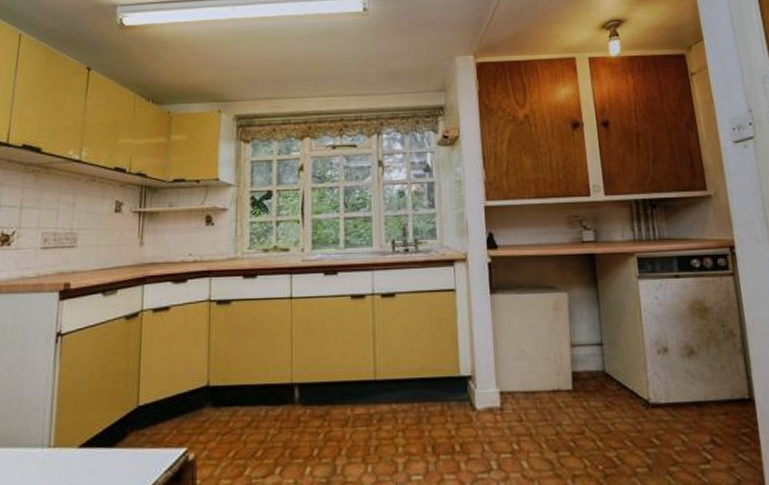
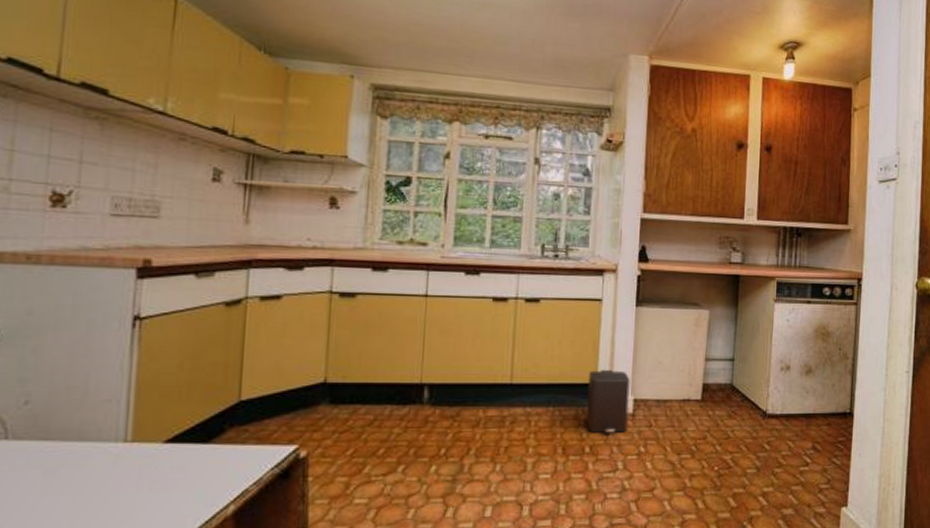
pedal bin: none [450,360,497,430] -> present [586,369,630,433]

